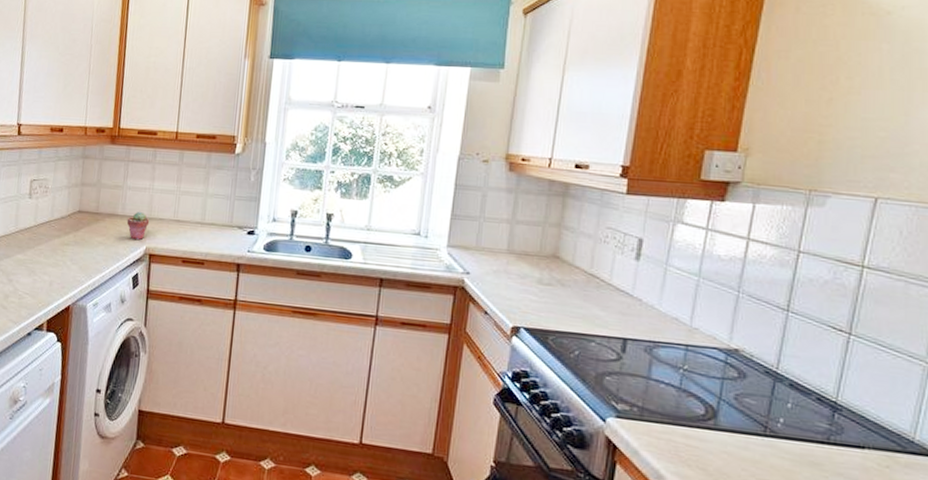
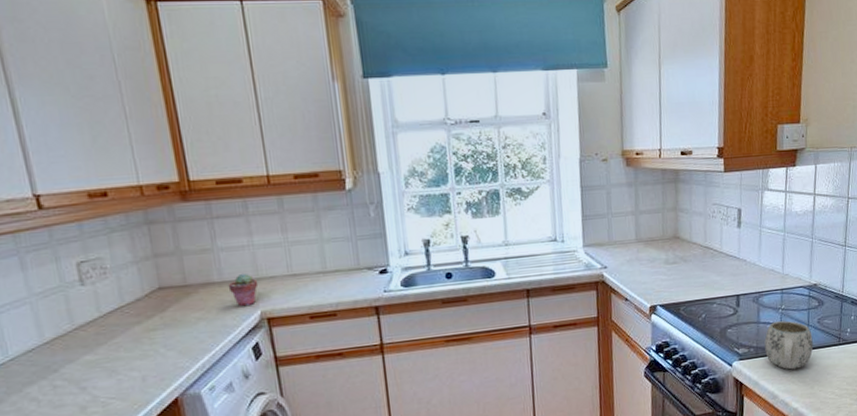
mug: none [653,383,725,451] -> present [764,320,814,370]

